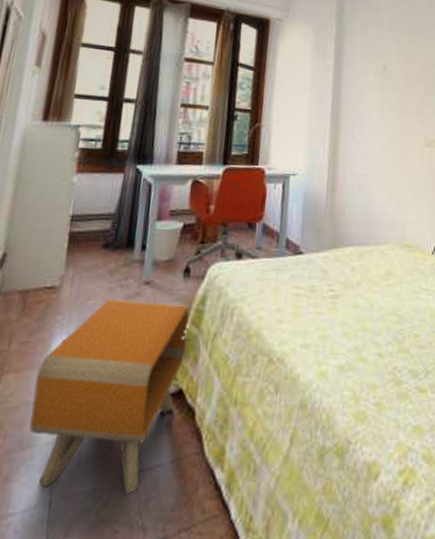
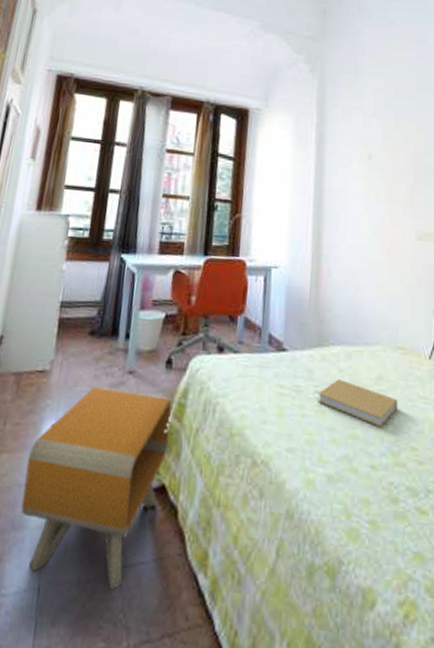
book: none [331,278,404,319] -> present [317,379,398,428]

